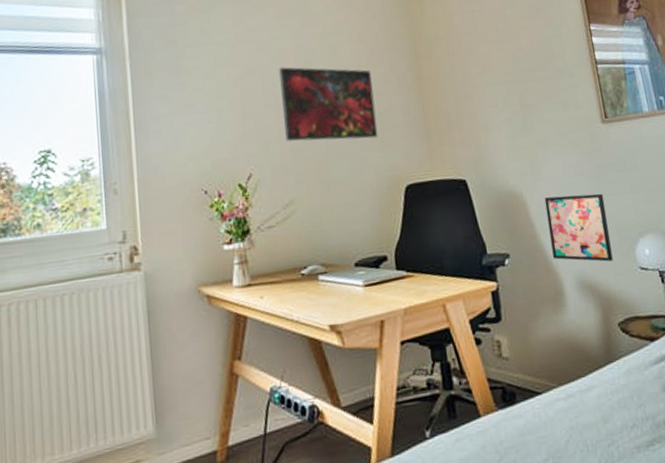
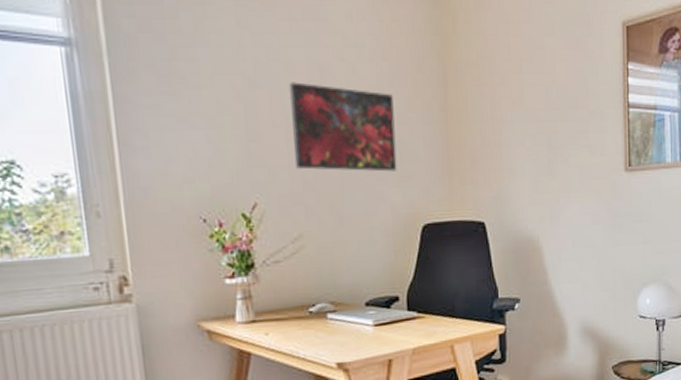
wall art: present [544,193,613,262] -> none [560,243,617,309]

